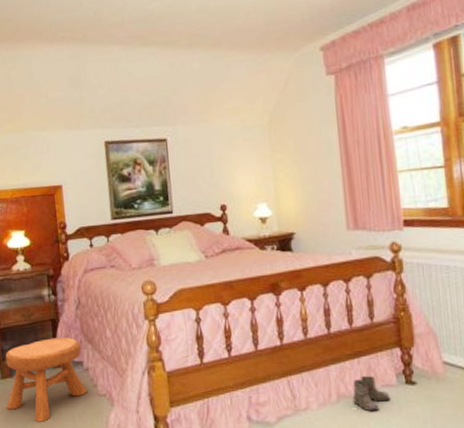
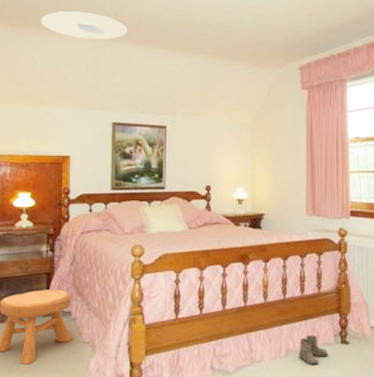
ceiling light: none [13,16,111,48] -> present [41,11,128,39]

